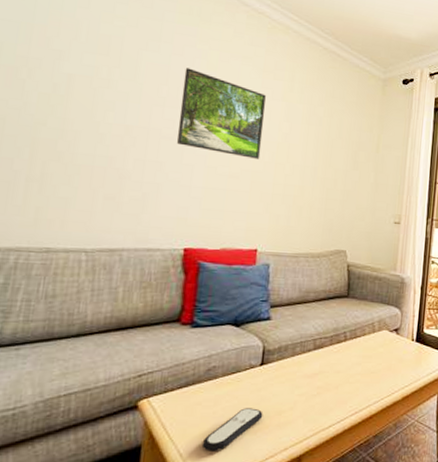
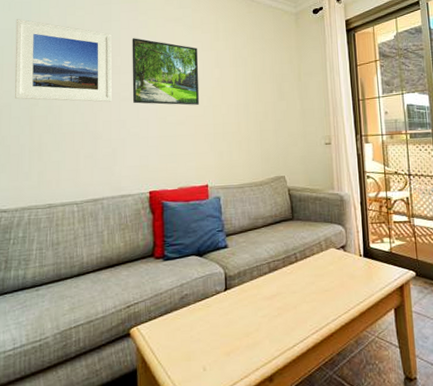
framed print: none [13,11,159,138] -> present [14,19,112,102]
remote control: present [201,408,263,452] -> none [185,331,233,373]

